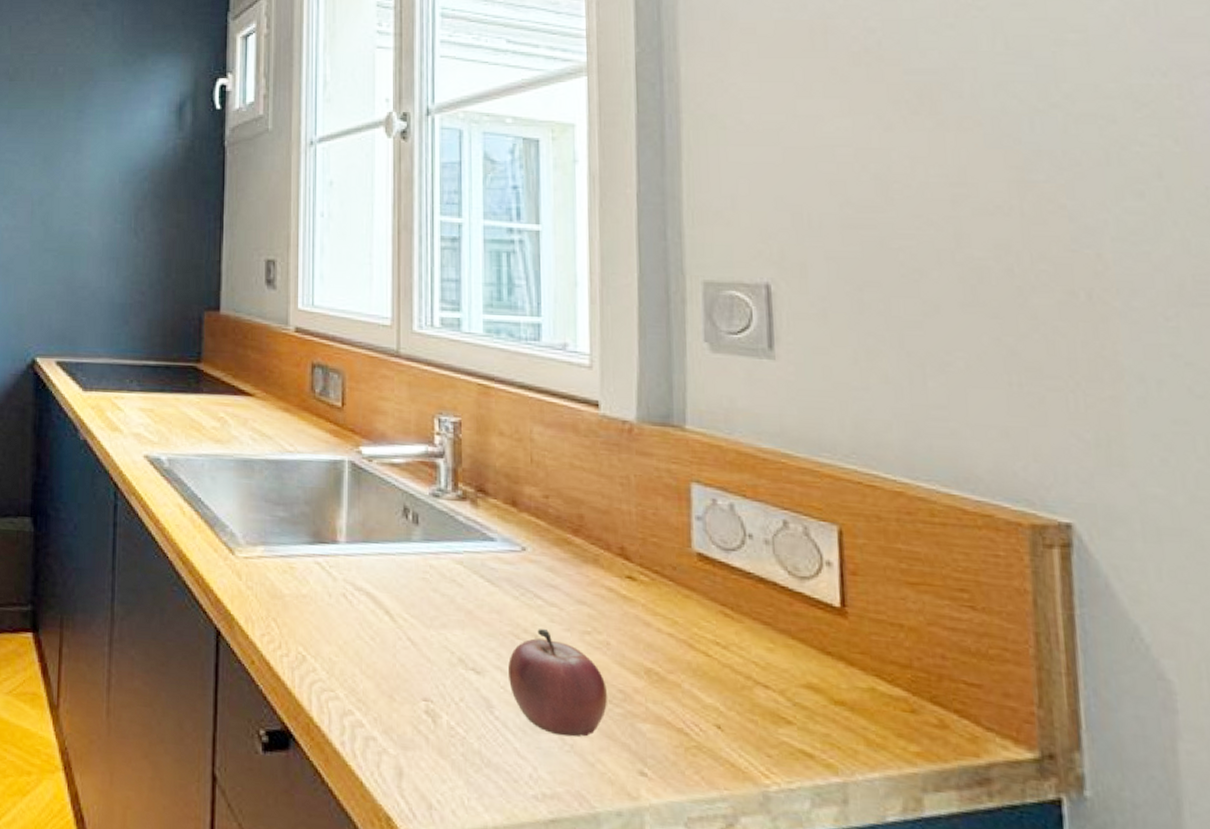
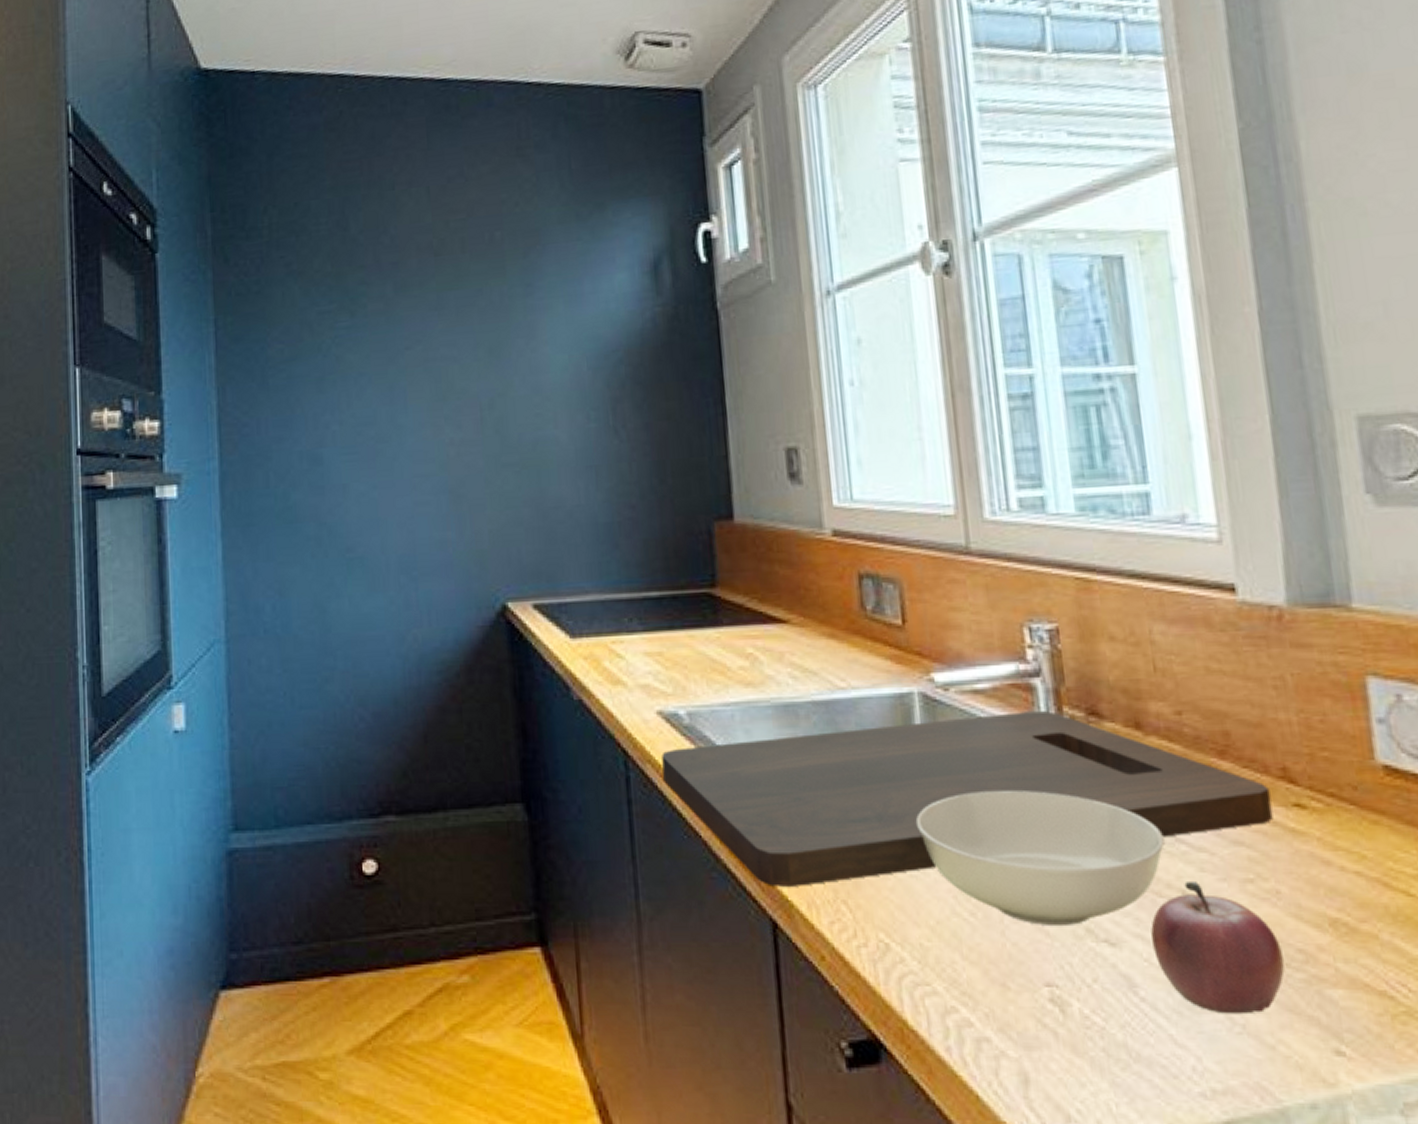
cutting board: none [144,483,610,604] -> present [662,711,1274,887]
bowl: none [336,543,525,655] -> present [915,791,1165,927]

